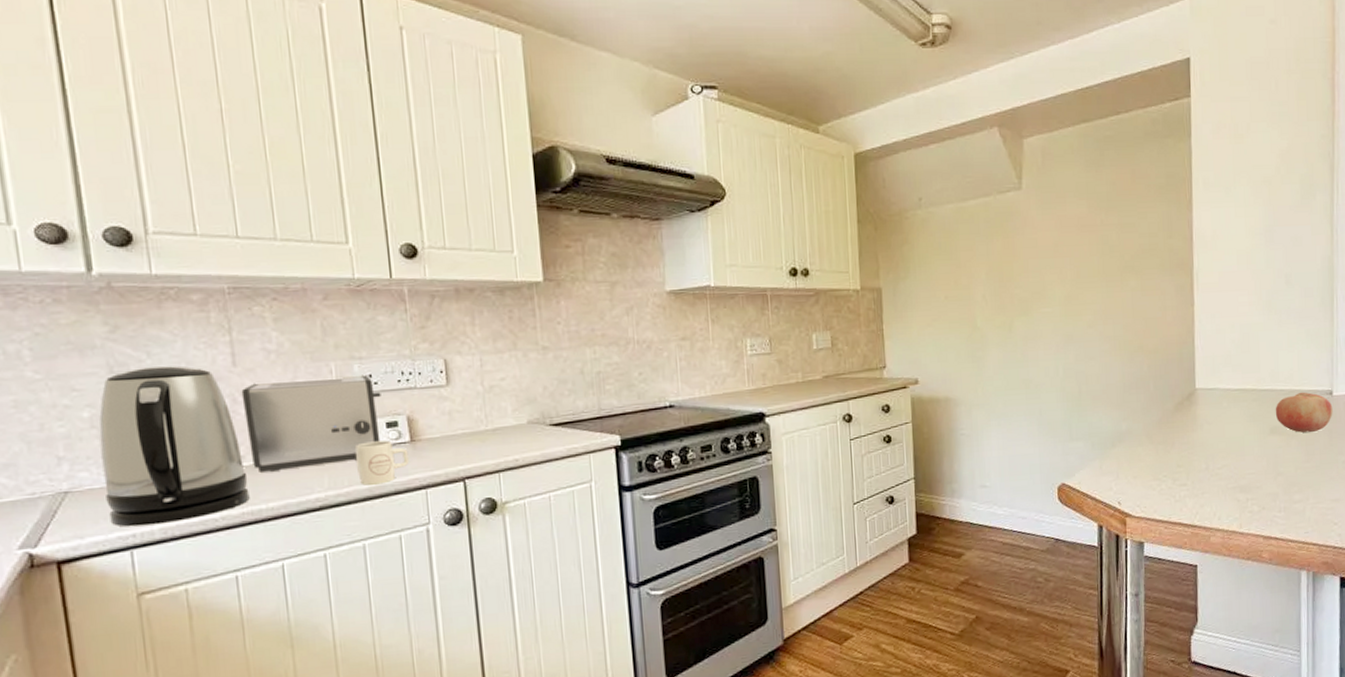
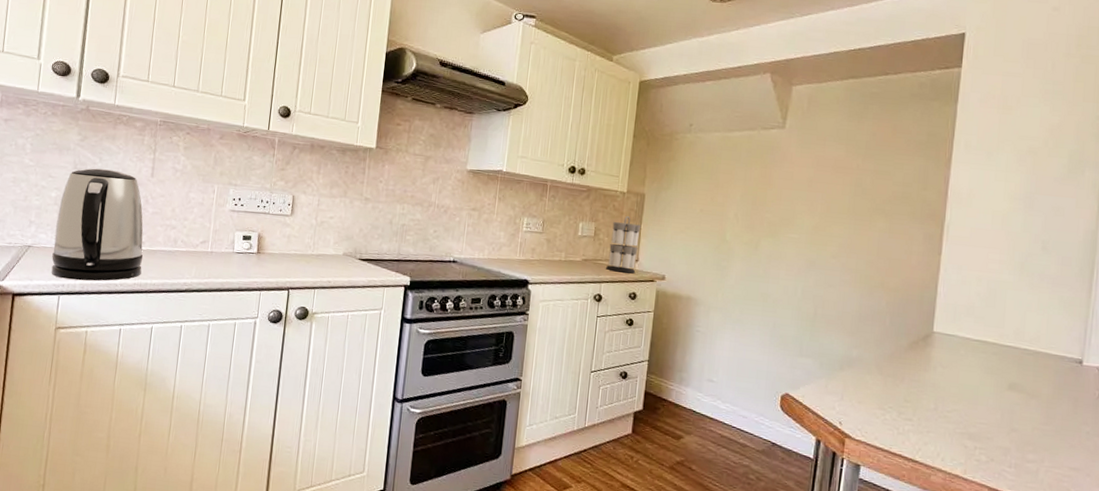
toaster: present [241,374,381,473] -> none [148,191,244,260]
mug: present [354,440,409,486] -> none [216,247,254,282]
spice rack: none [851,317,885,385] -> present [606,216,641,274]
fruit: present [1275,392,1333,433] -> none [1016,355,1081,397]

